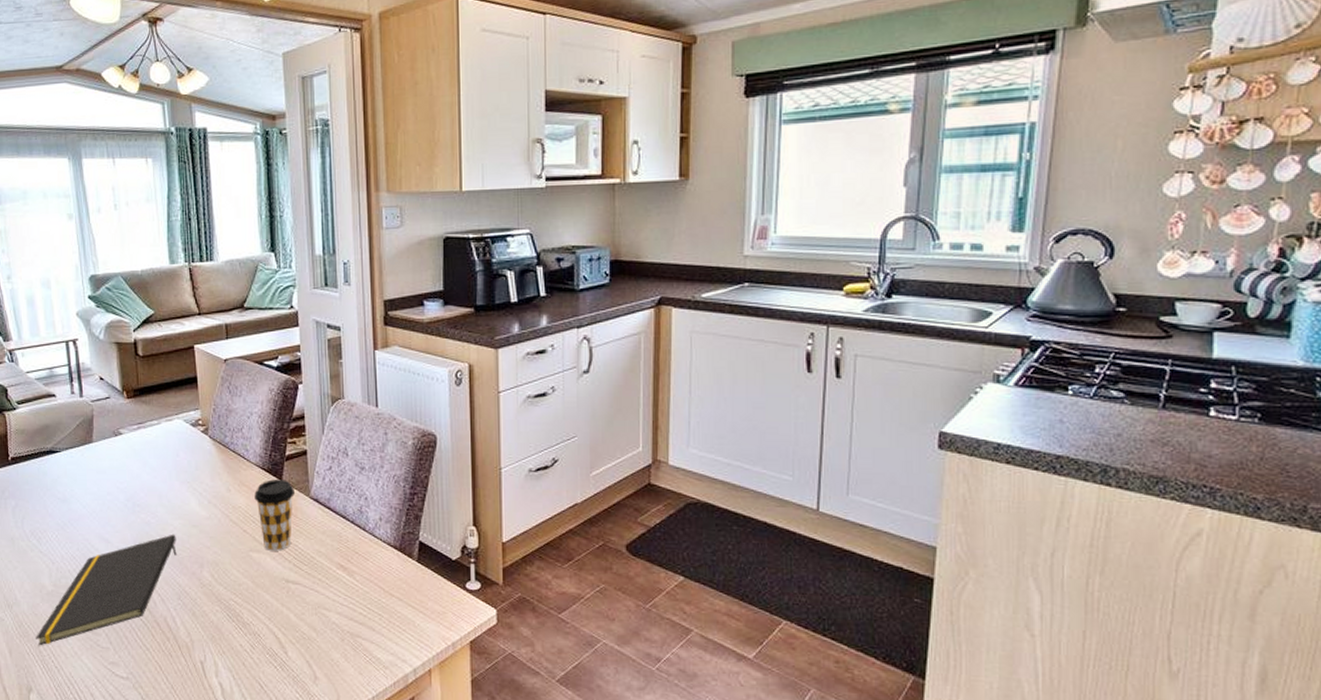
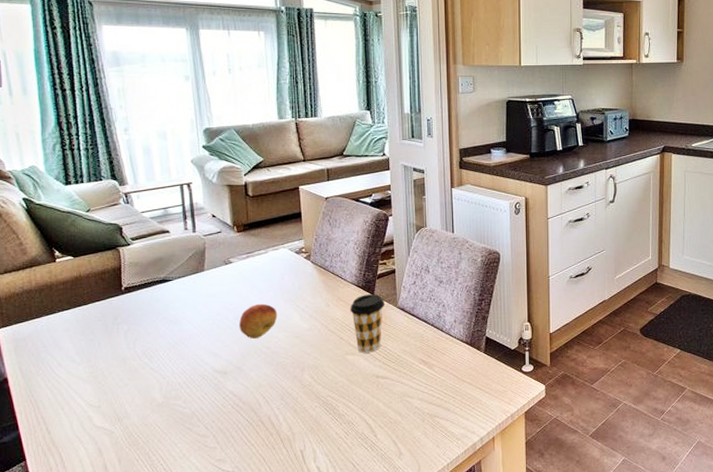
notepad: present [36,534,177,646] -> none [145,345,281,452]
fruit: none [131,483,173,525] -> present [239,303,278,339]

